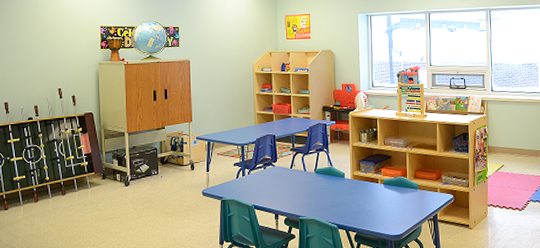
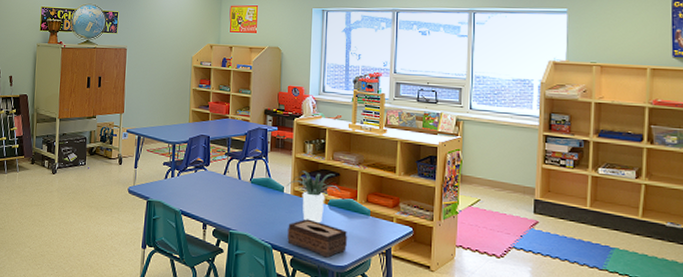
potted plant: none [347,157,395,201] -> present [287,170,343,223]
tissue box: none [350,198,401,230] -> present [287,219,347,258]

